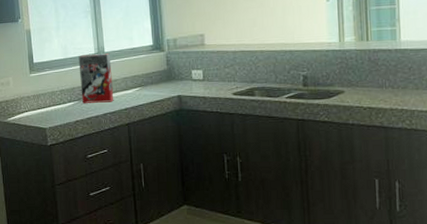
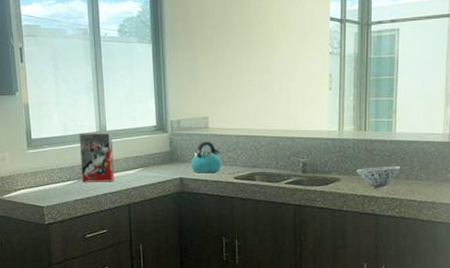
kettle: none [188,58,221,91] -> present [191,141,223,174]
bowl: none [361,76,409,100] -> present [357,166,401,188]

